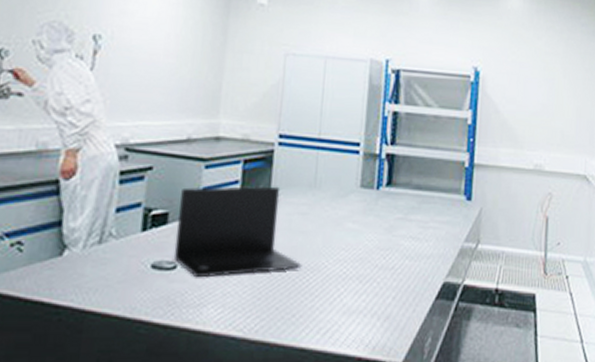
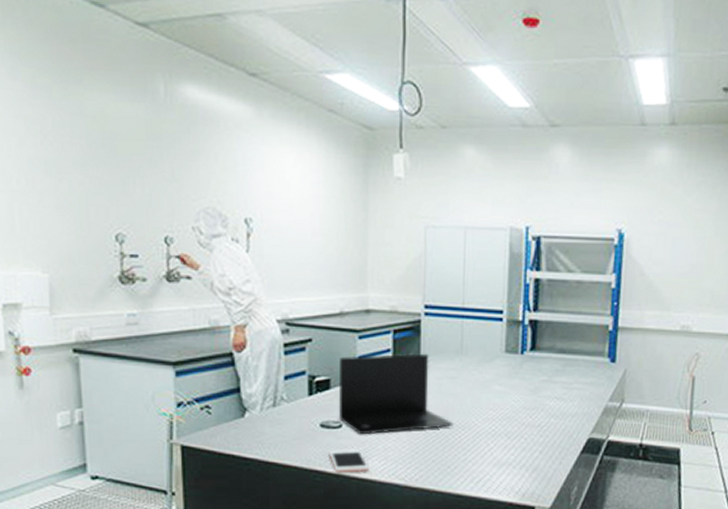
cell phone: none [158,294,204,324] -> present [328,448,370,473]

